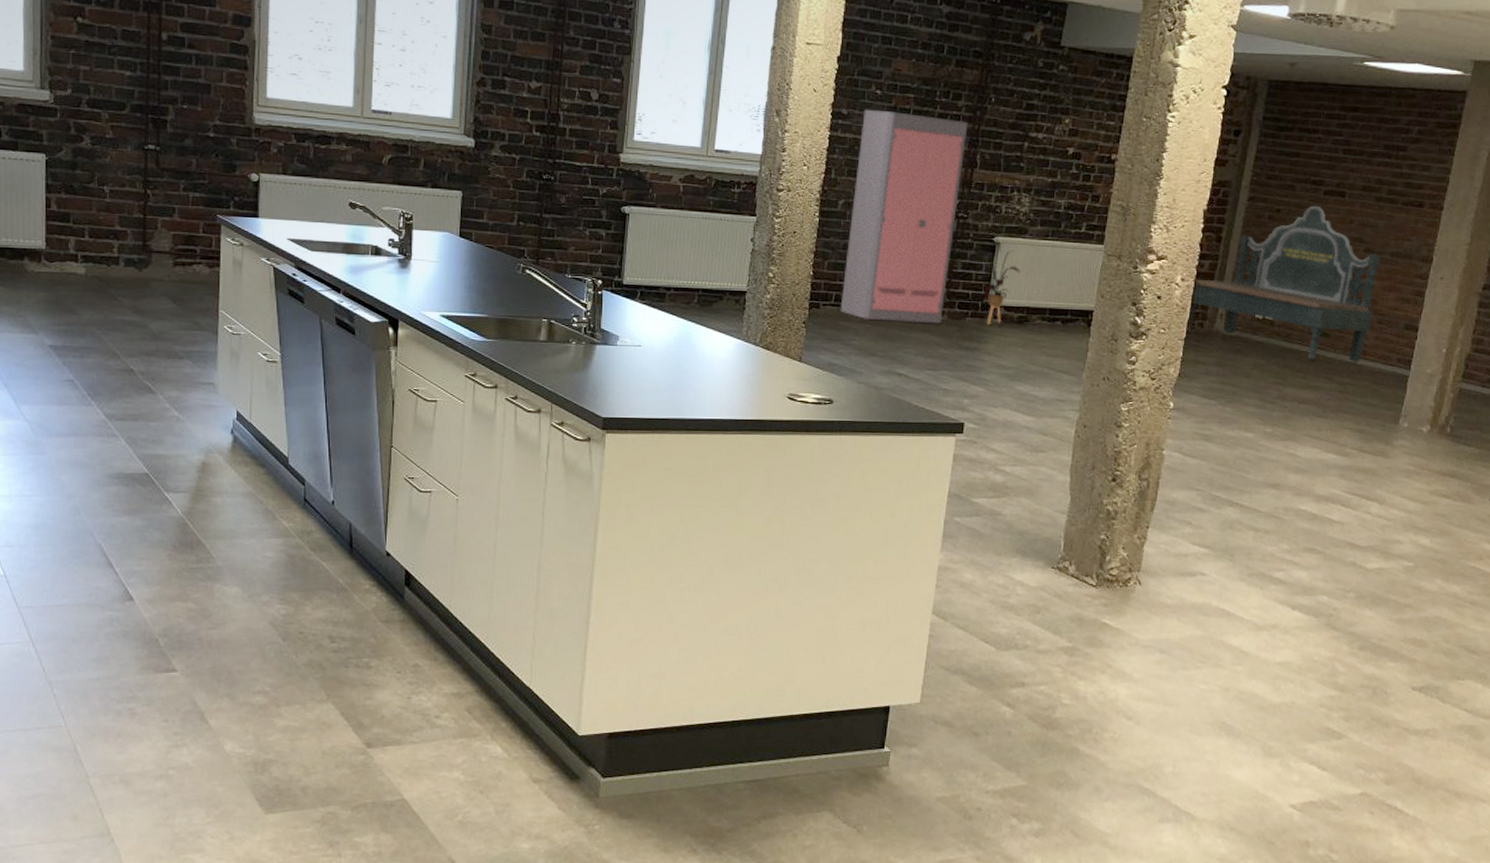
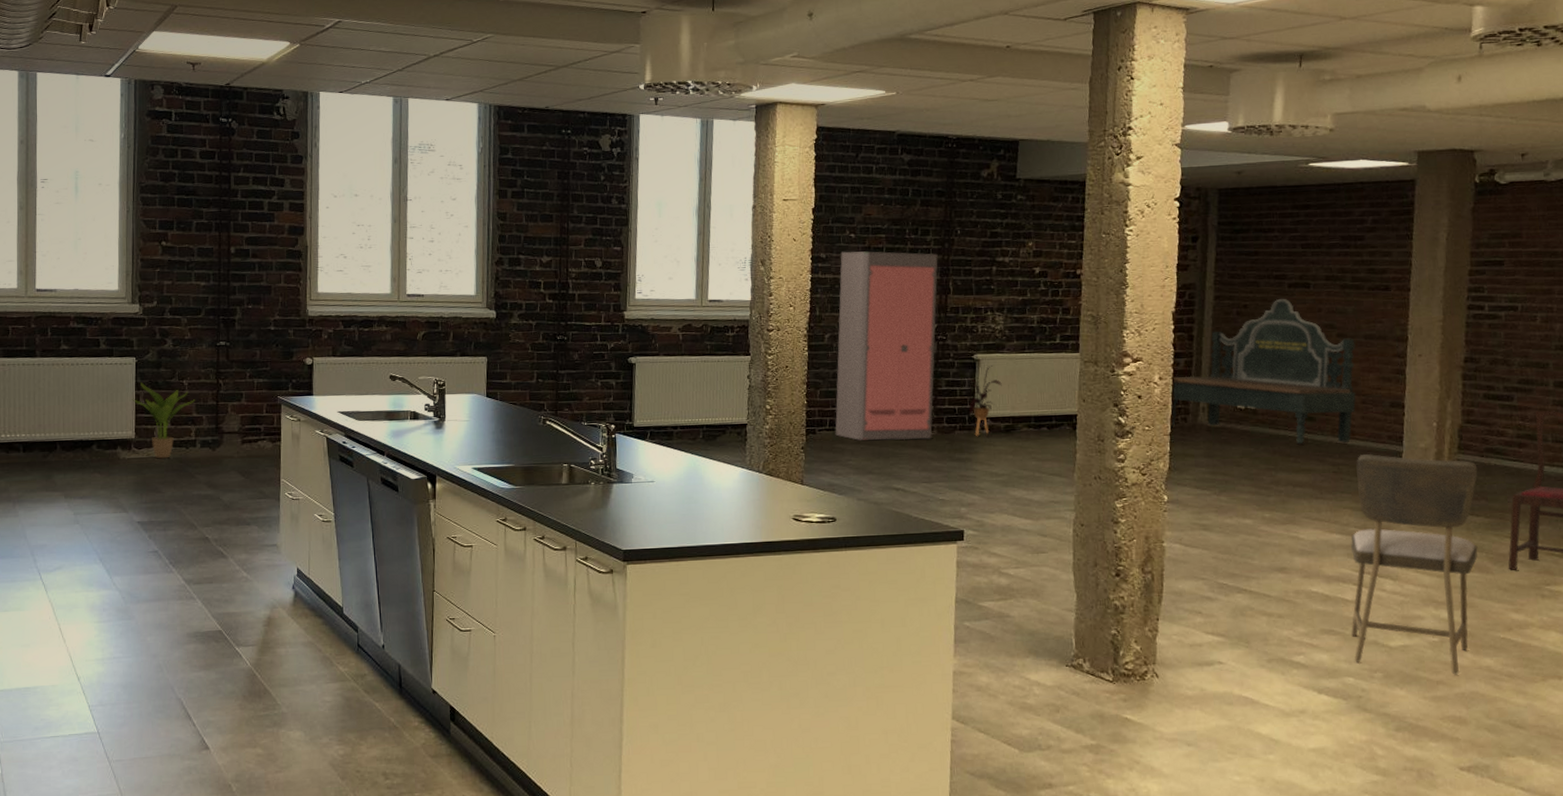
potted plant: none [41,184,119,276] -> present [132,382,196,459]
dining chair: none [1331,376,1478,600] -> present [1350,454,1478,675]

